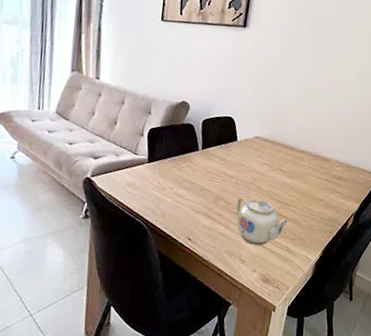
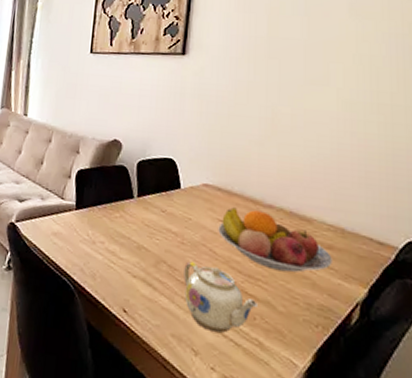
fruit bowl: none [264,154,340,198] -> present [218,207,332,273]

